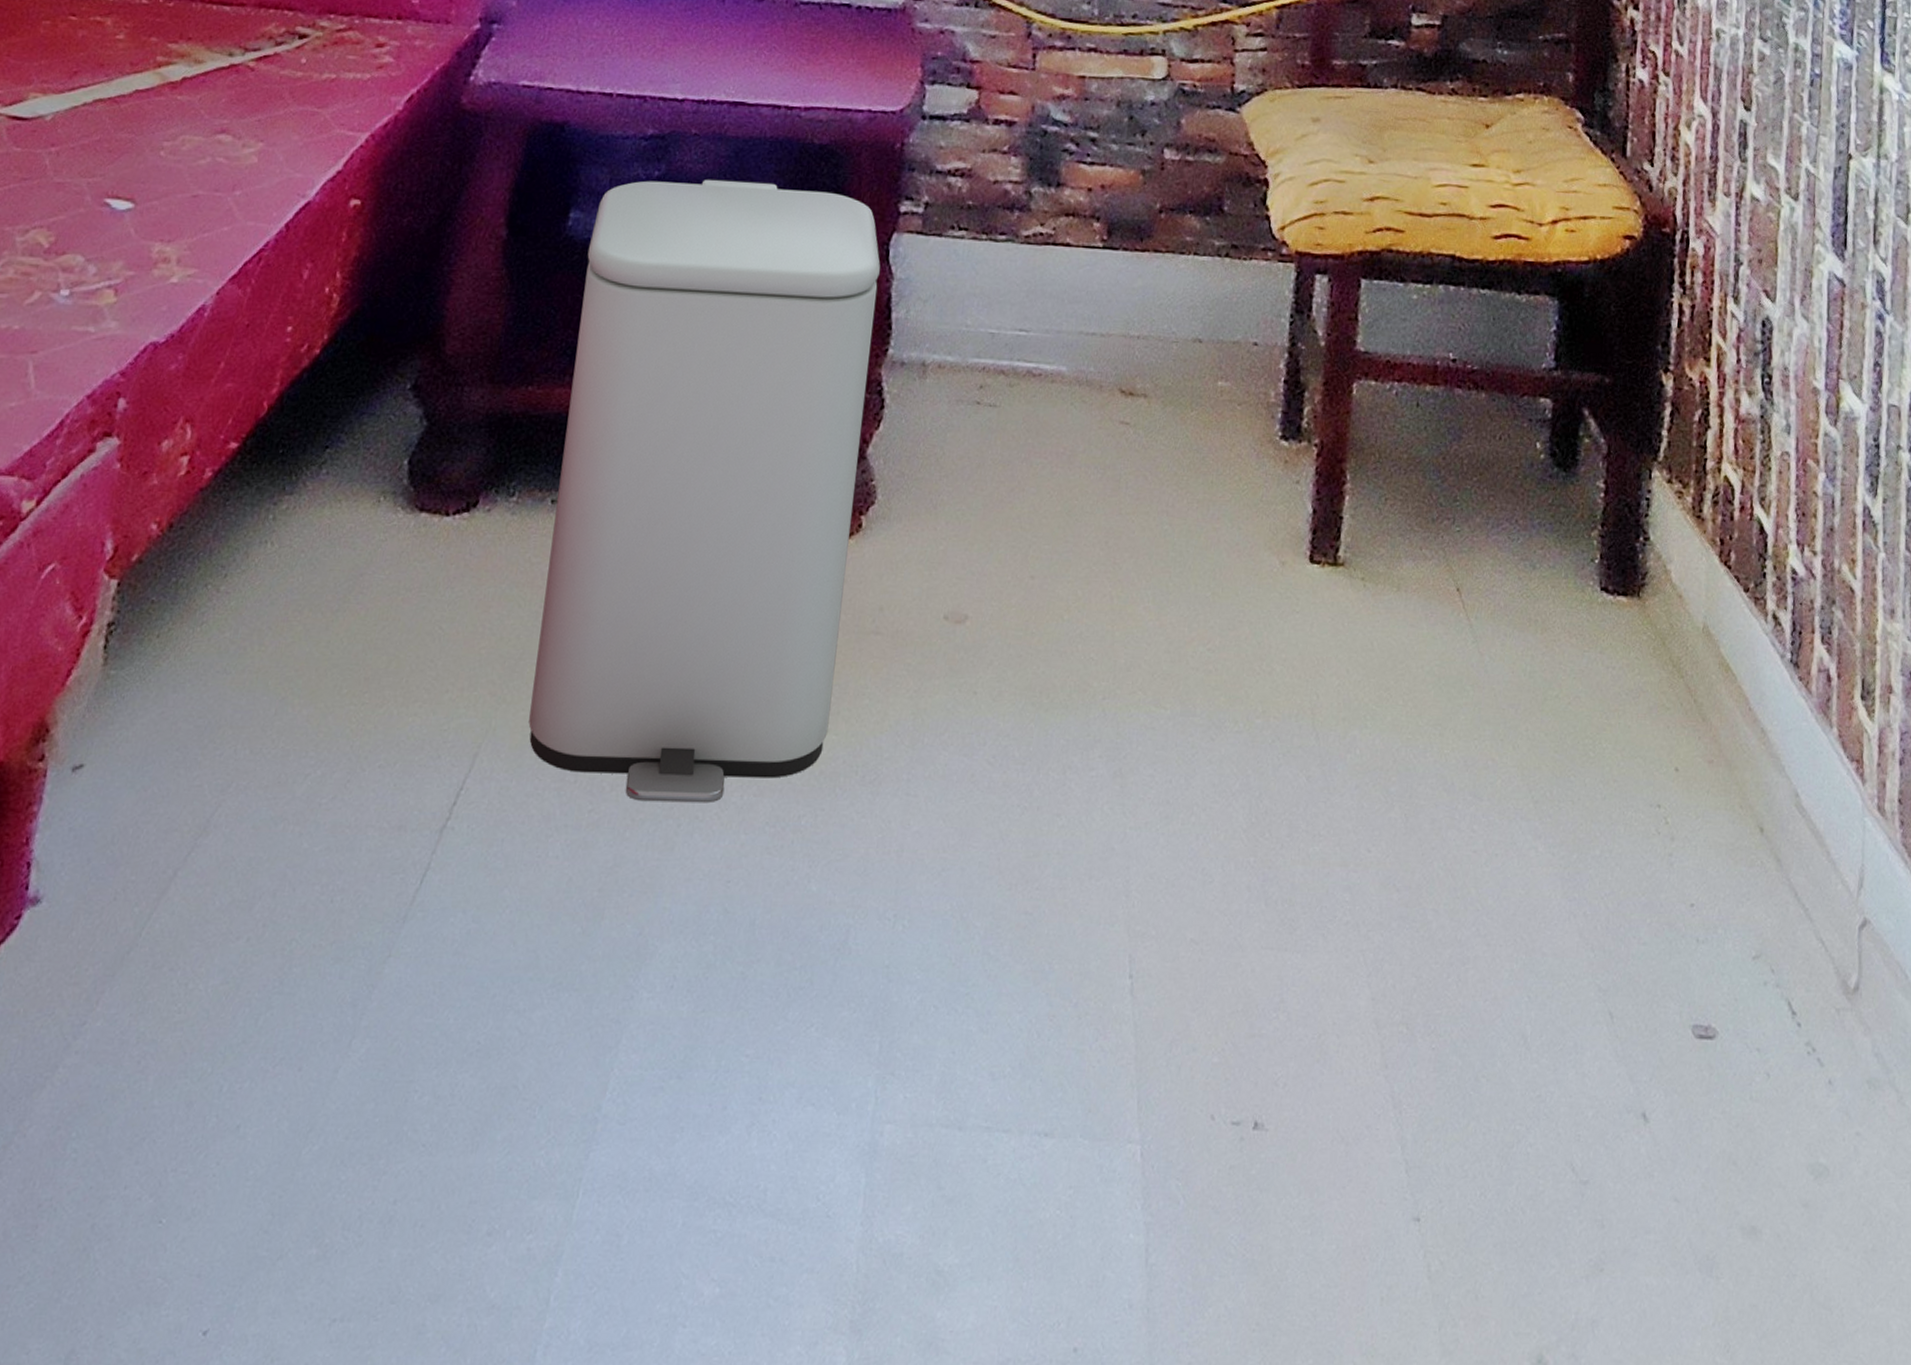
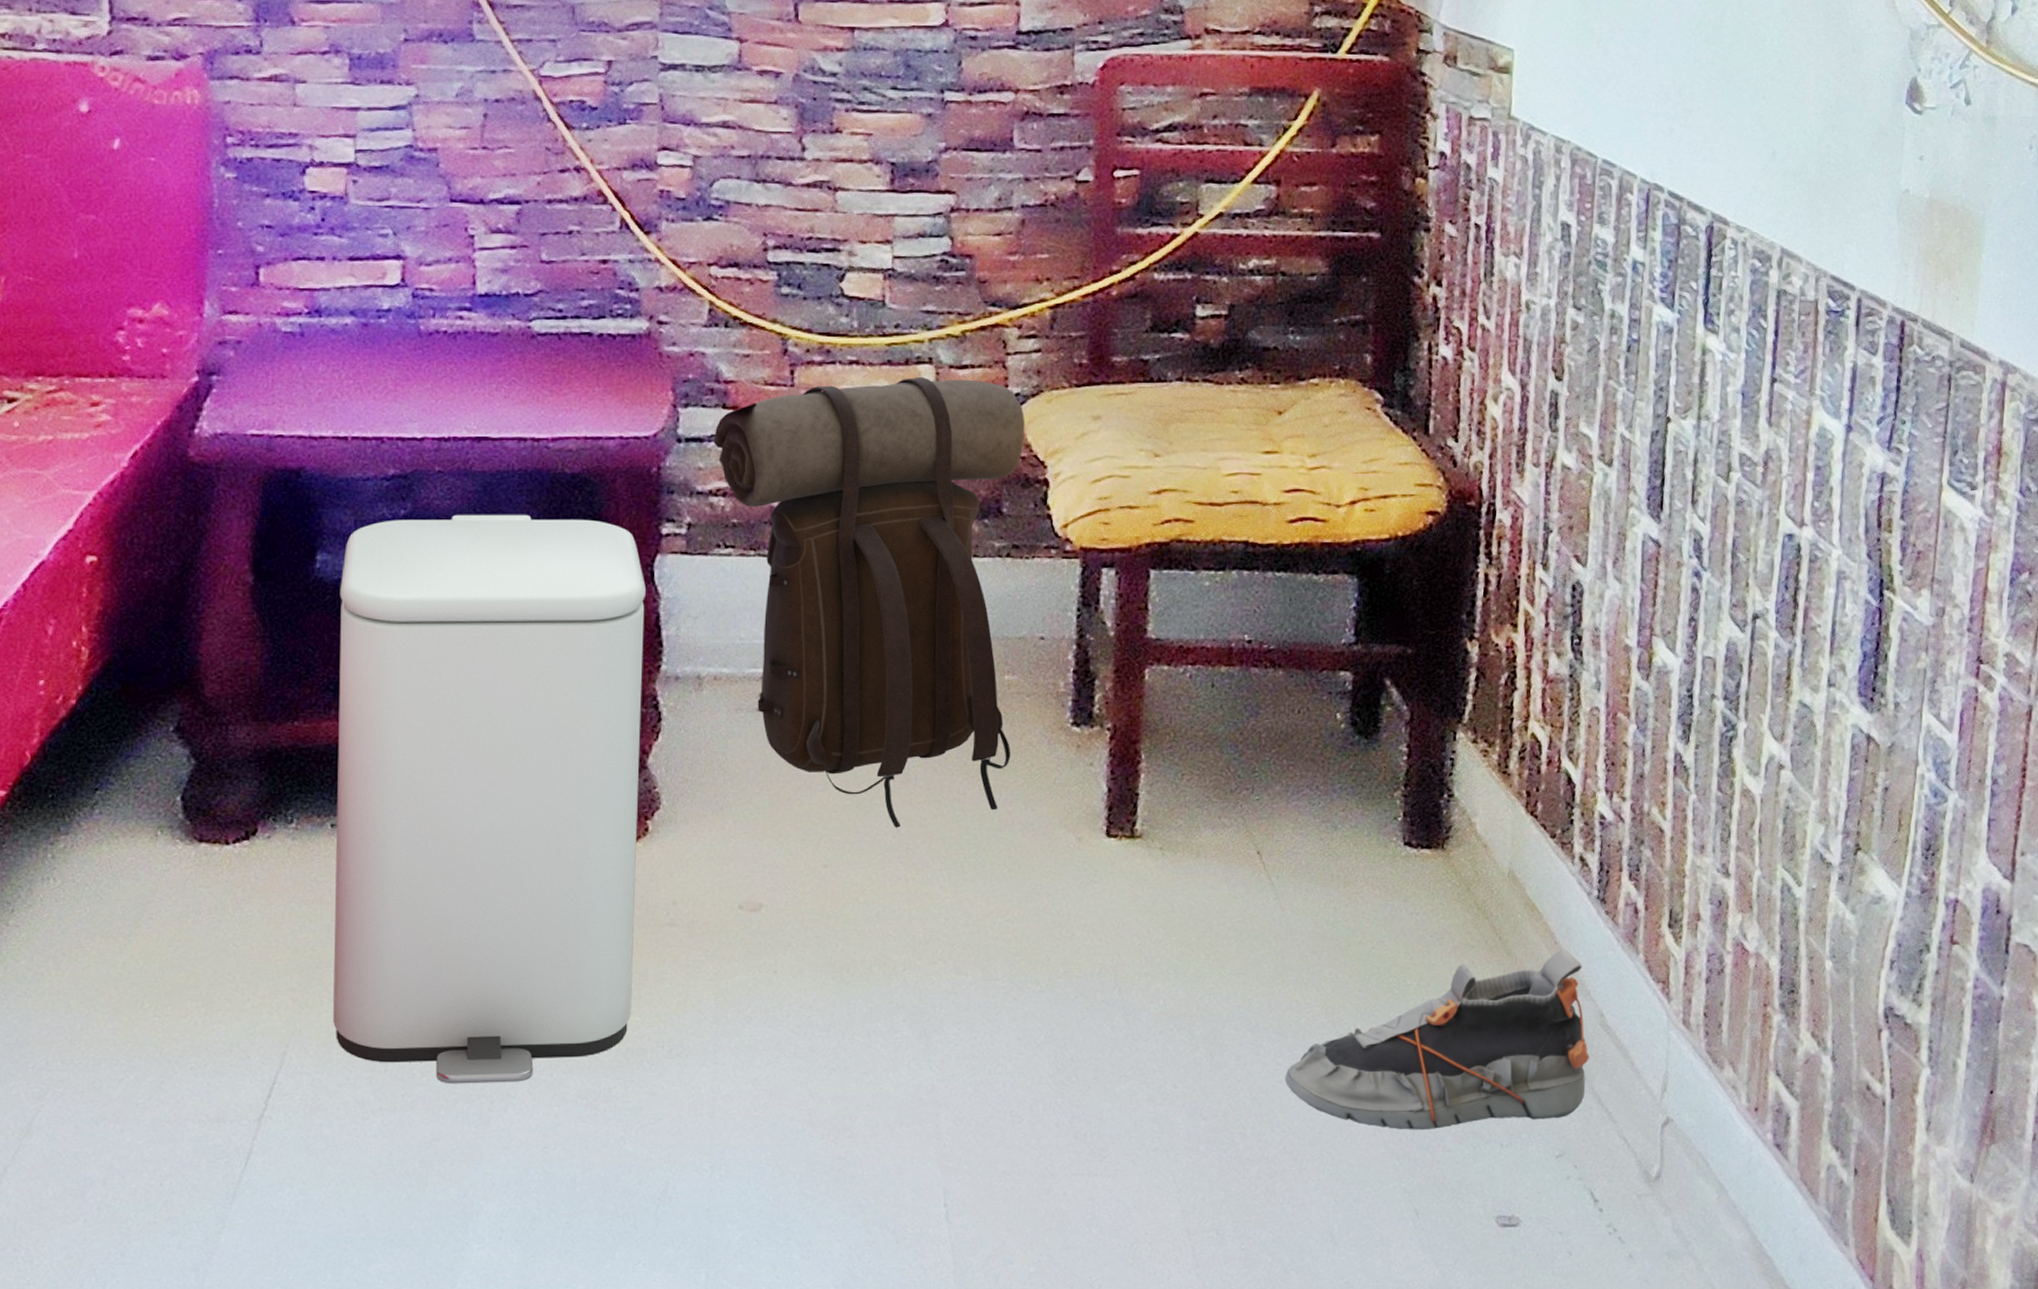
backpack: none [955,67,1249,540] -> present [713,376,1026,828]
shoe: none [1479,717,1785,917] -> present [1284,949,1589,1130]

